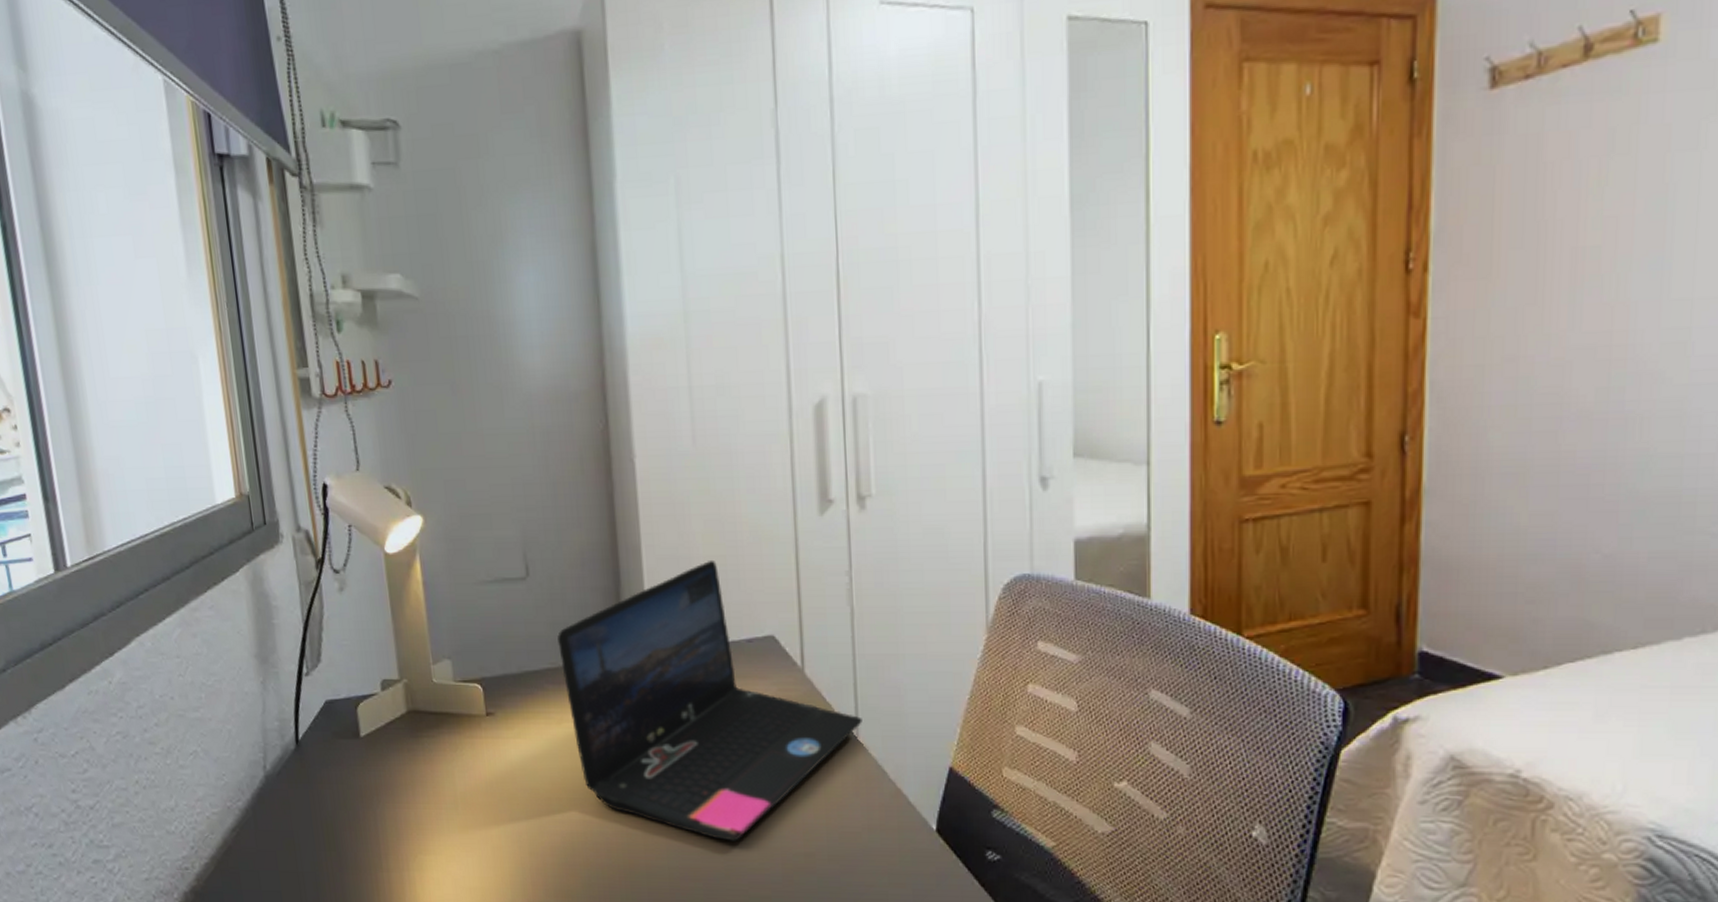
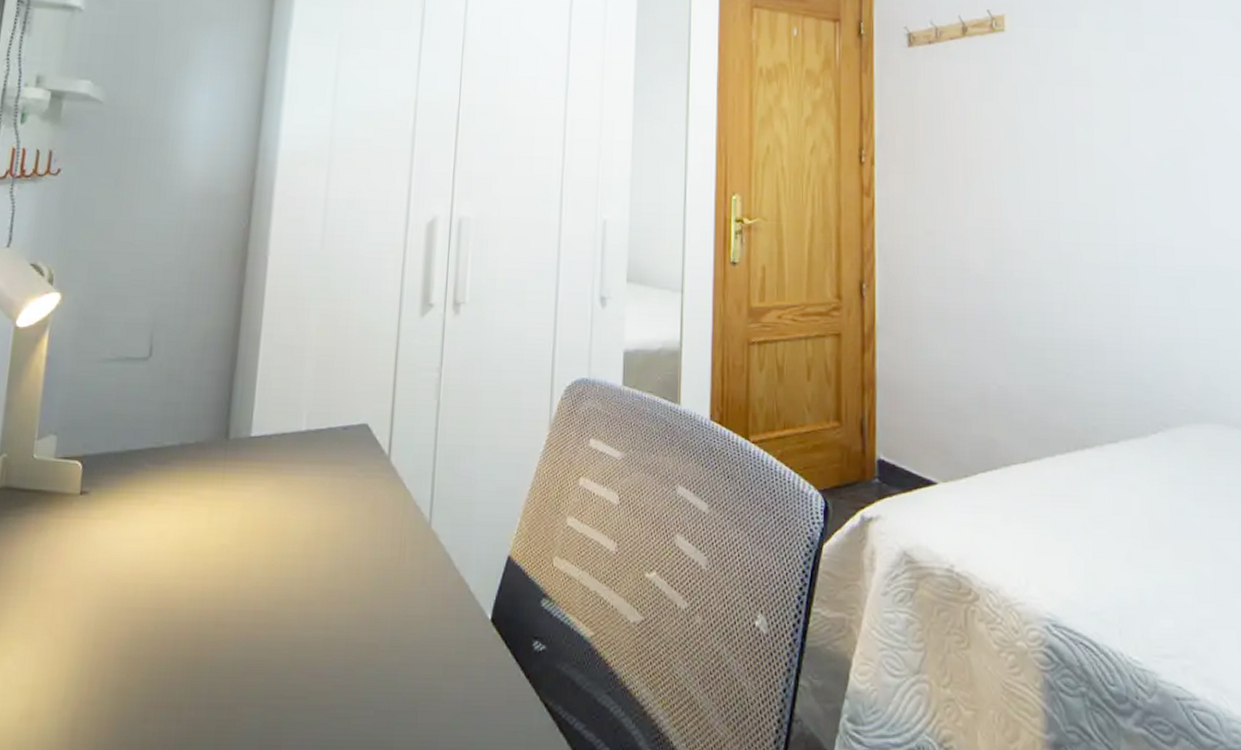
laptop: present [557,559,862,841] -> none [164,350,436,632]

